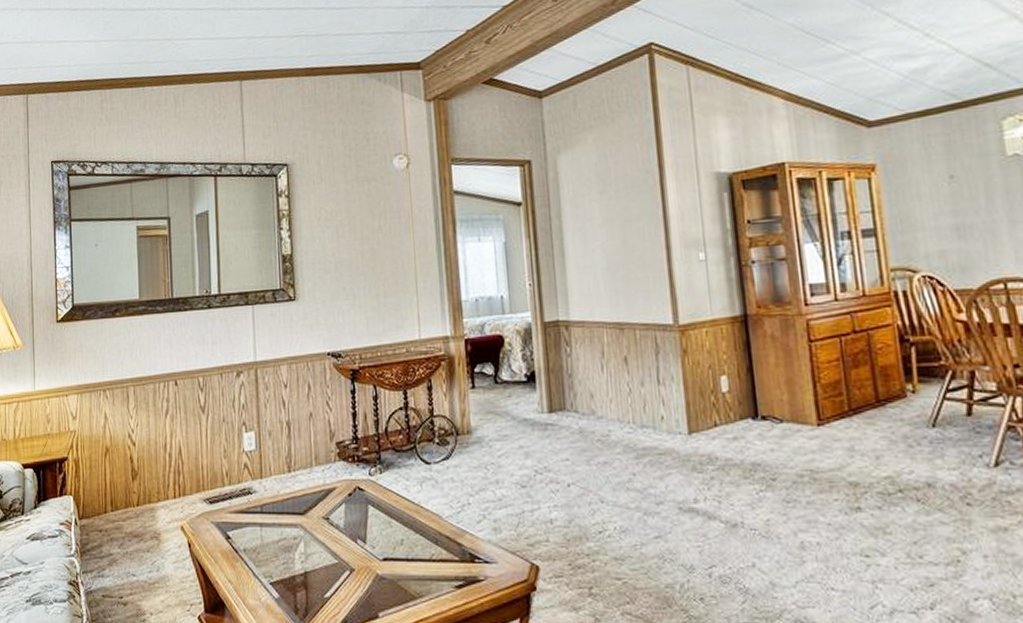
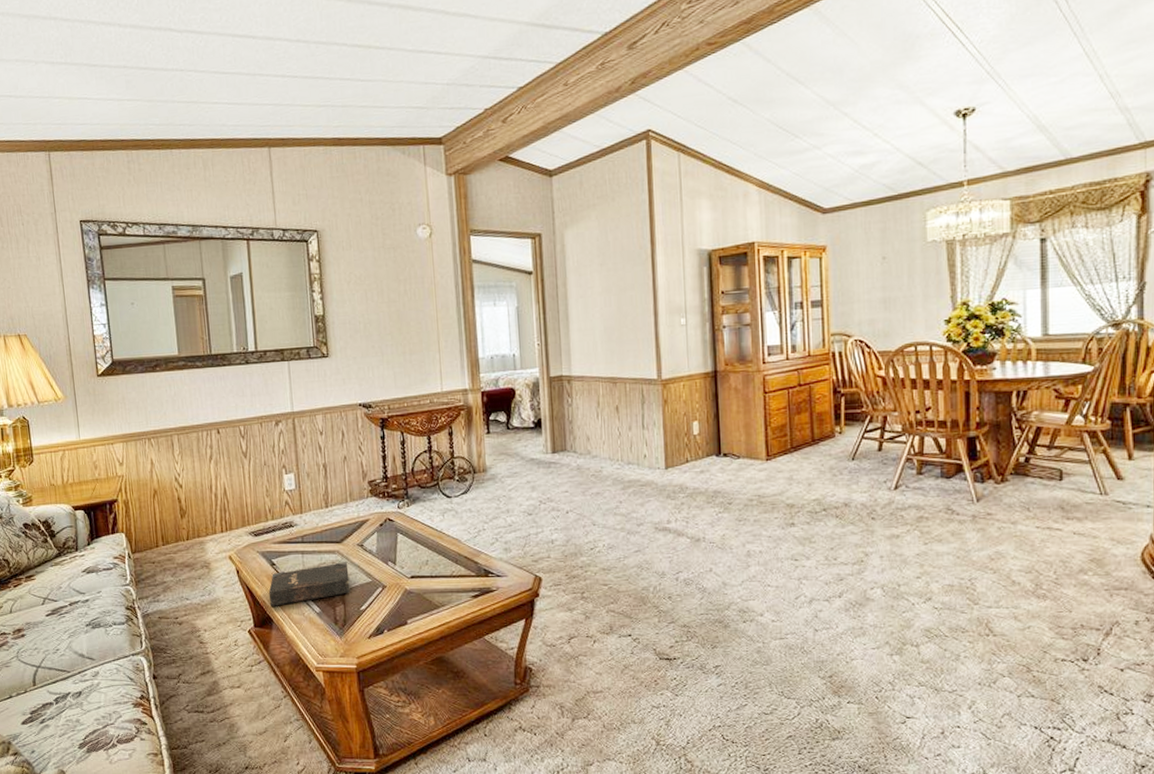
hardback book: none [222,538,314,588] -> present [268,562,350,606]

